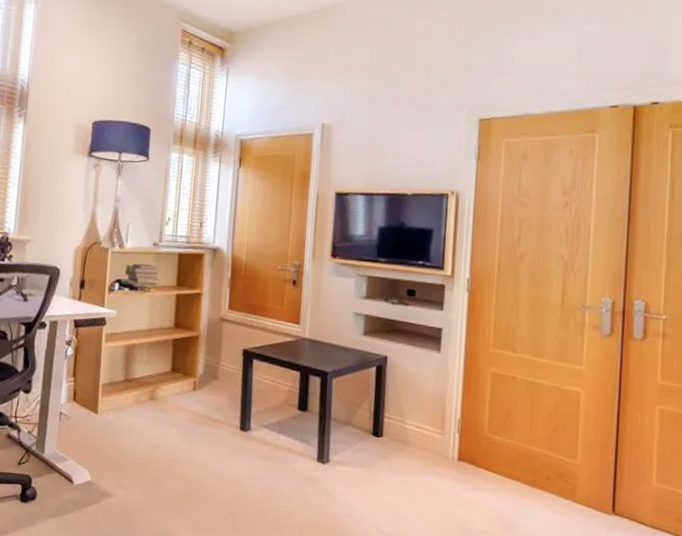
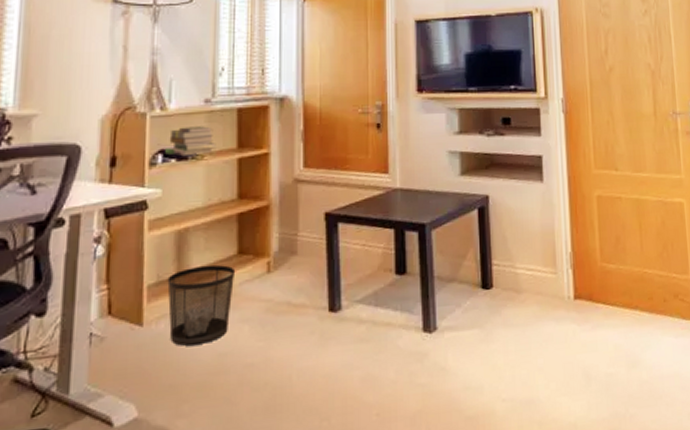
waste bin: none [117,375,169,436] -> present [167,264,236,346]

